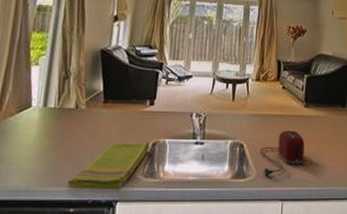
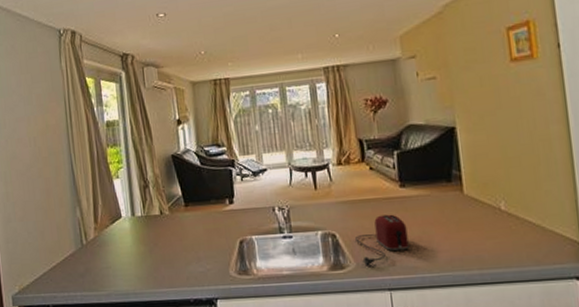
dish towel: present [67,142,150,191] -> none [168,240,238,290]

